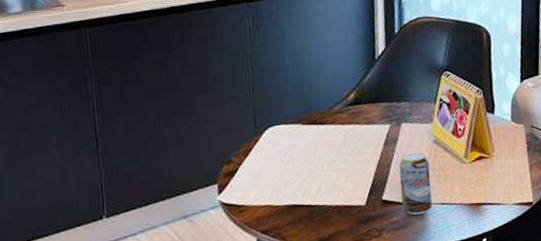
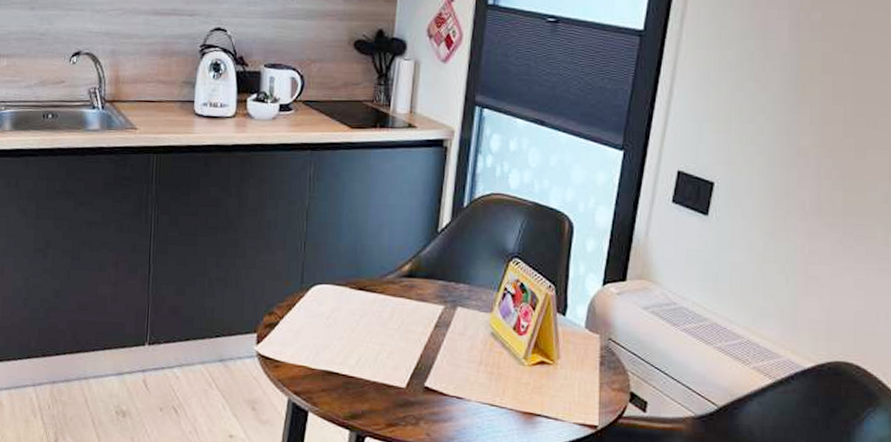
beverage can: present [399,153,433,215] -> none [445,342,482,412]

